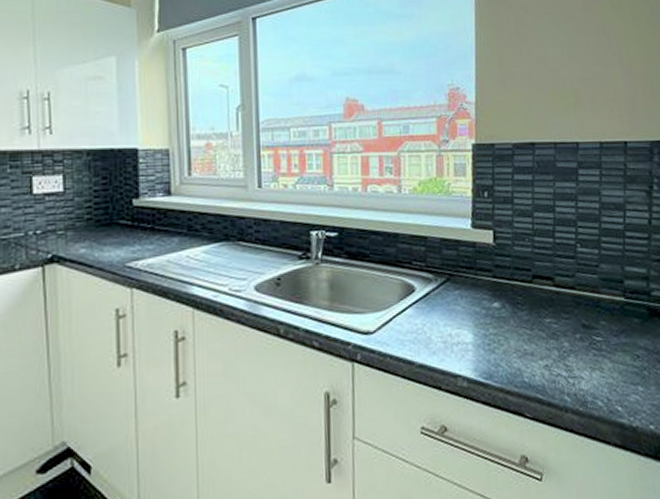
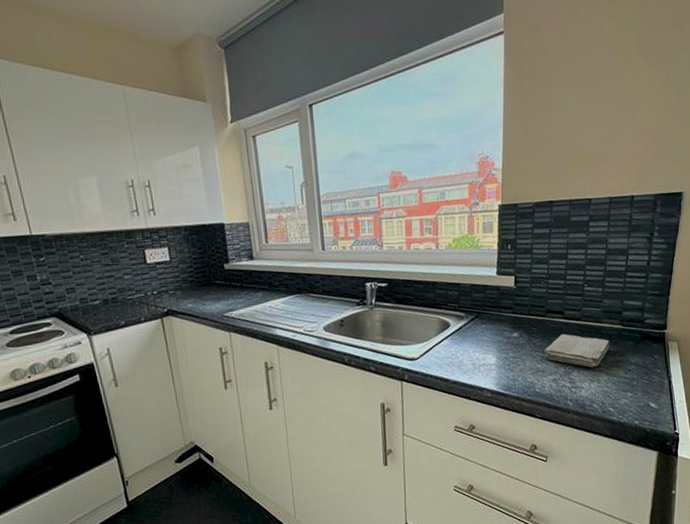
washcloth: none [532,305,612,351] -> present [544,333,610,368]

